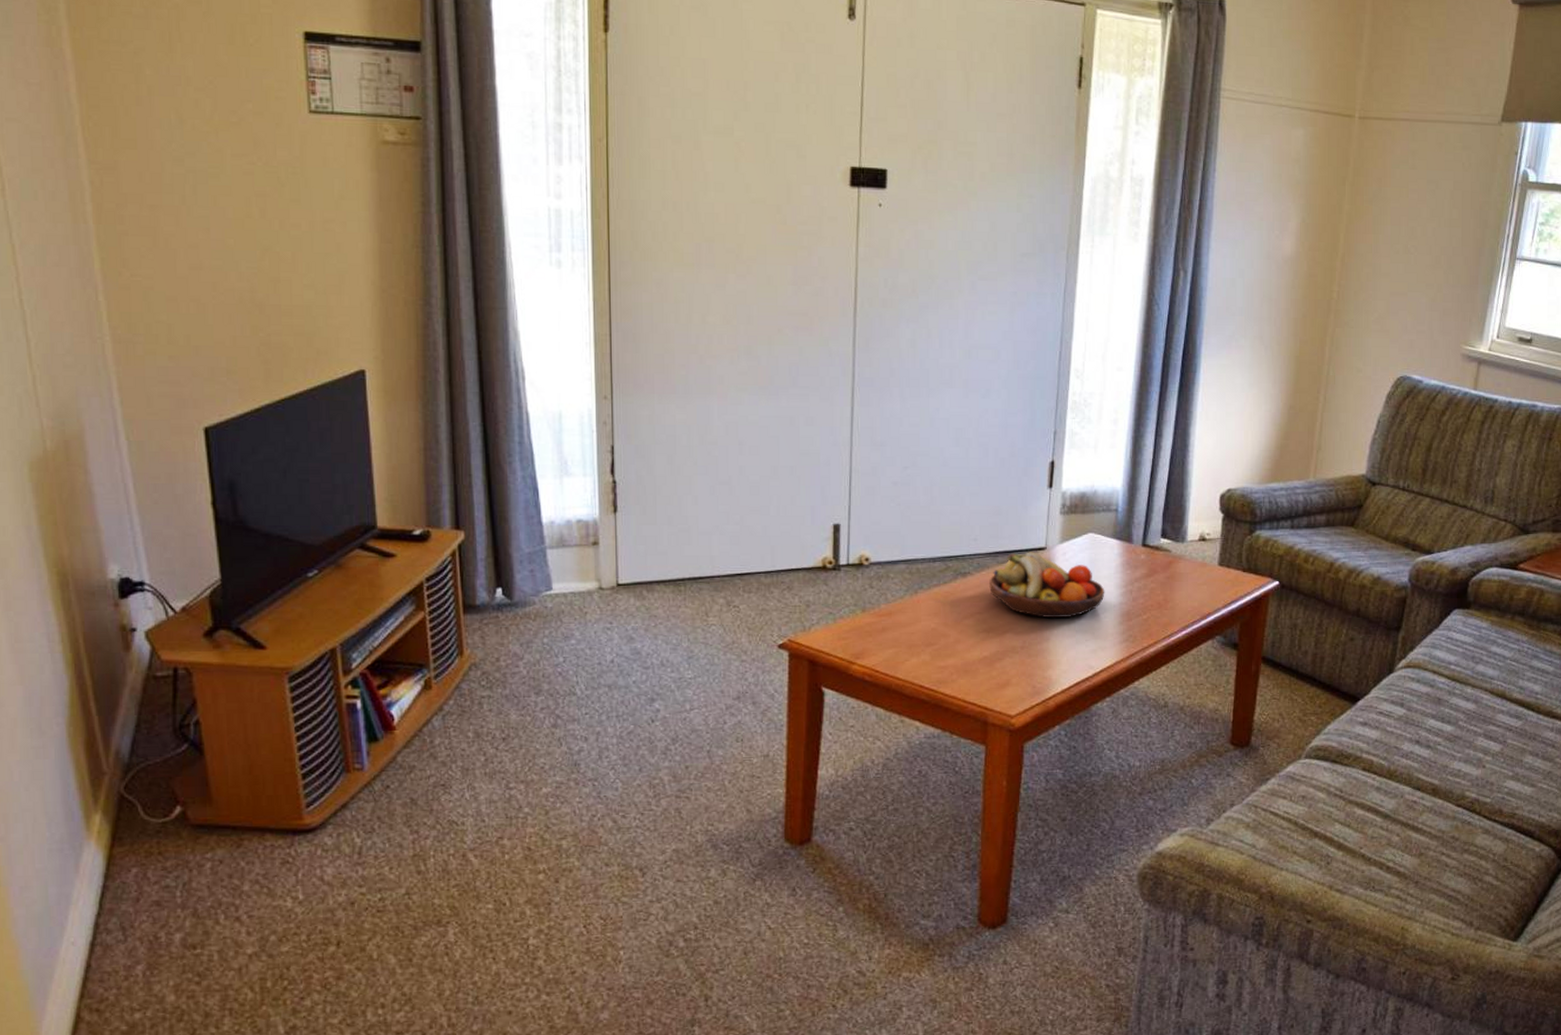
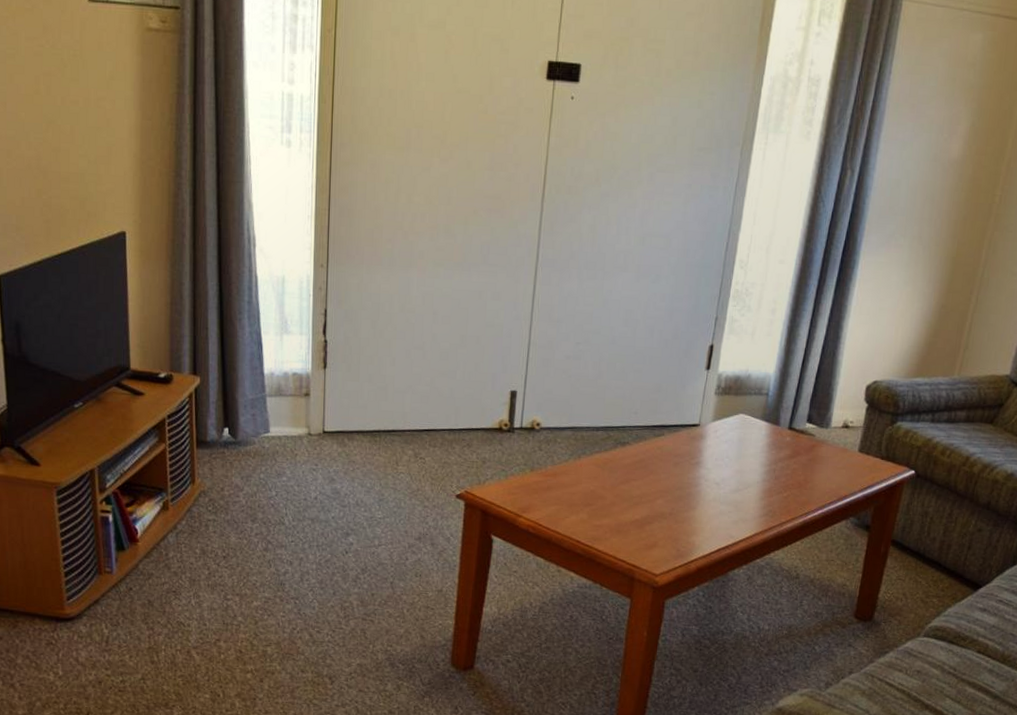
fruit bowl: present [989,552,1105,619] -> none [645,427,751,490]

